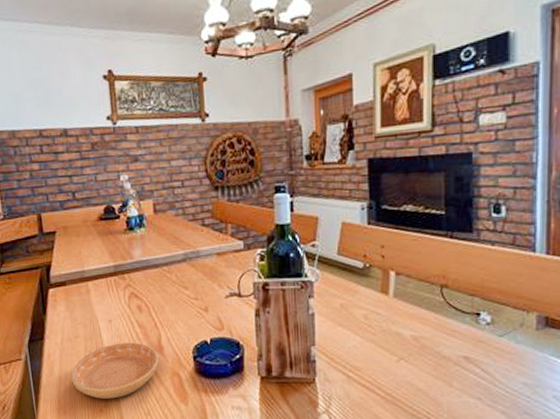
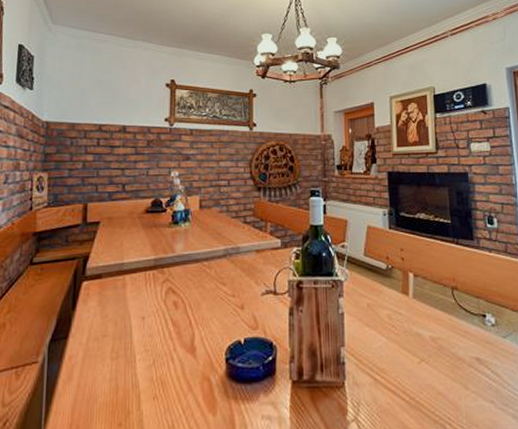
saucer: present [71,342,159,399] -> none [91,342,190,410]

